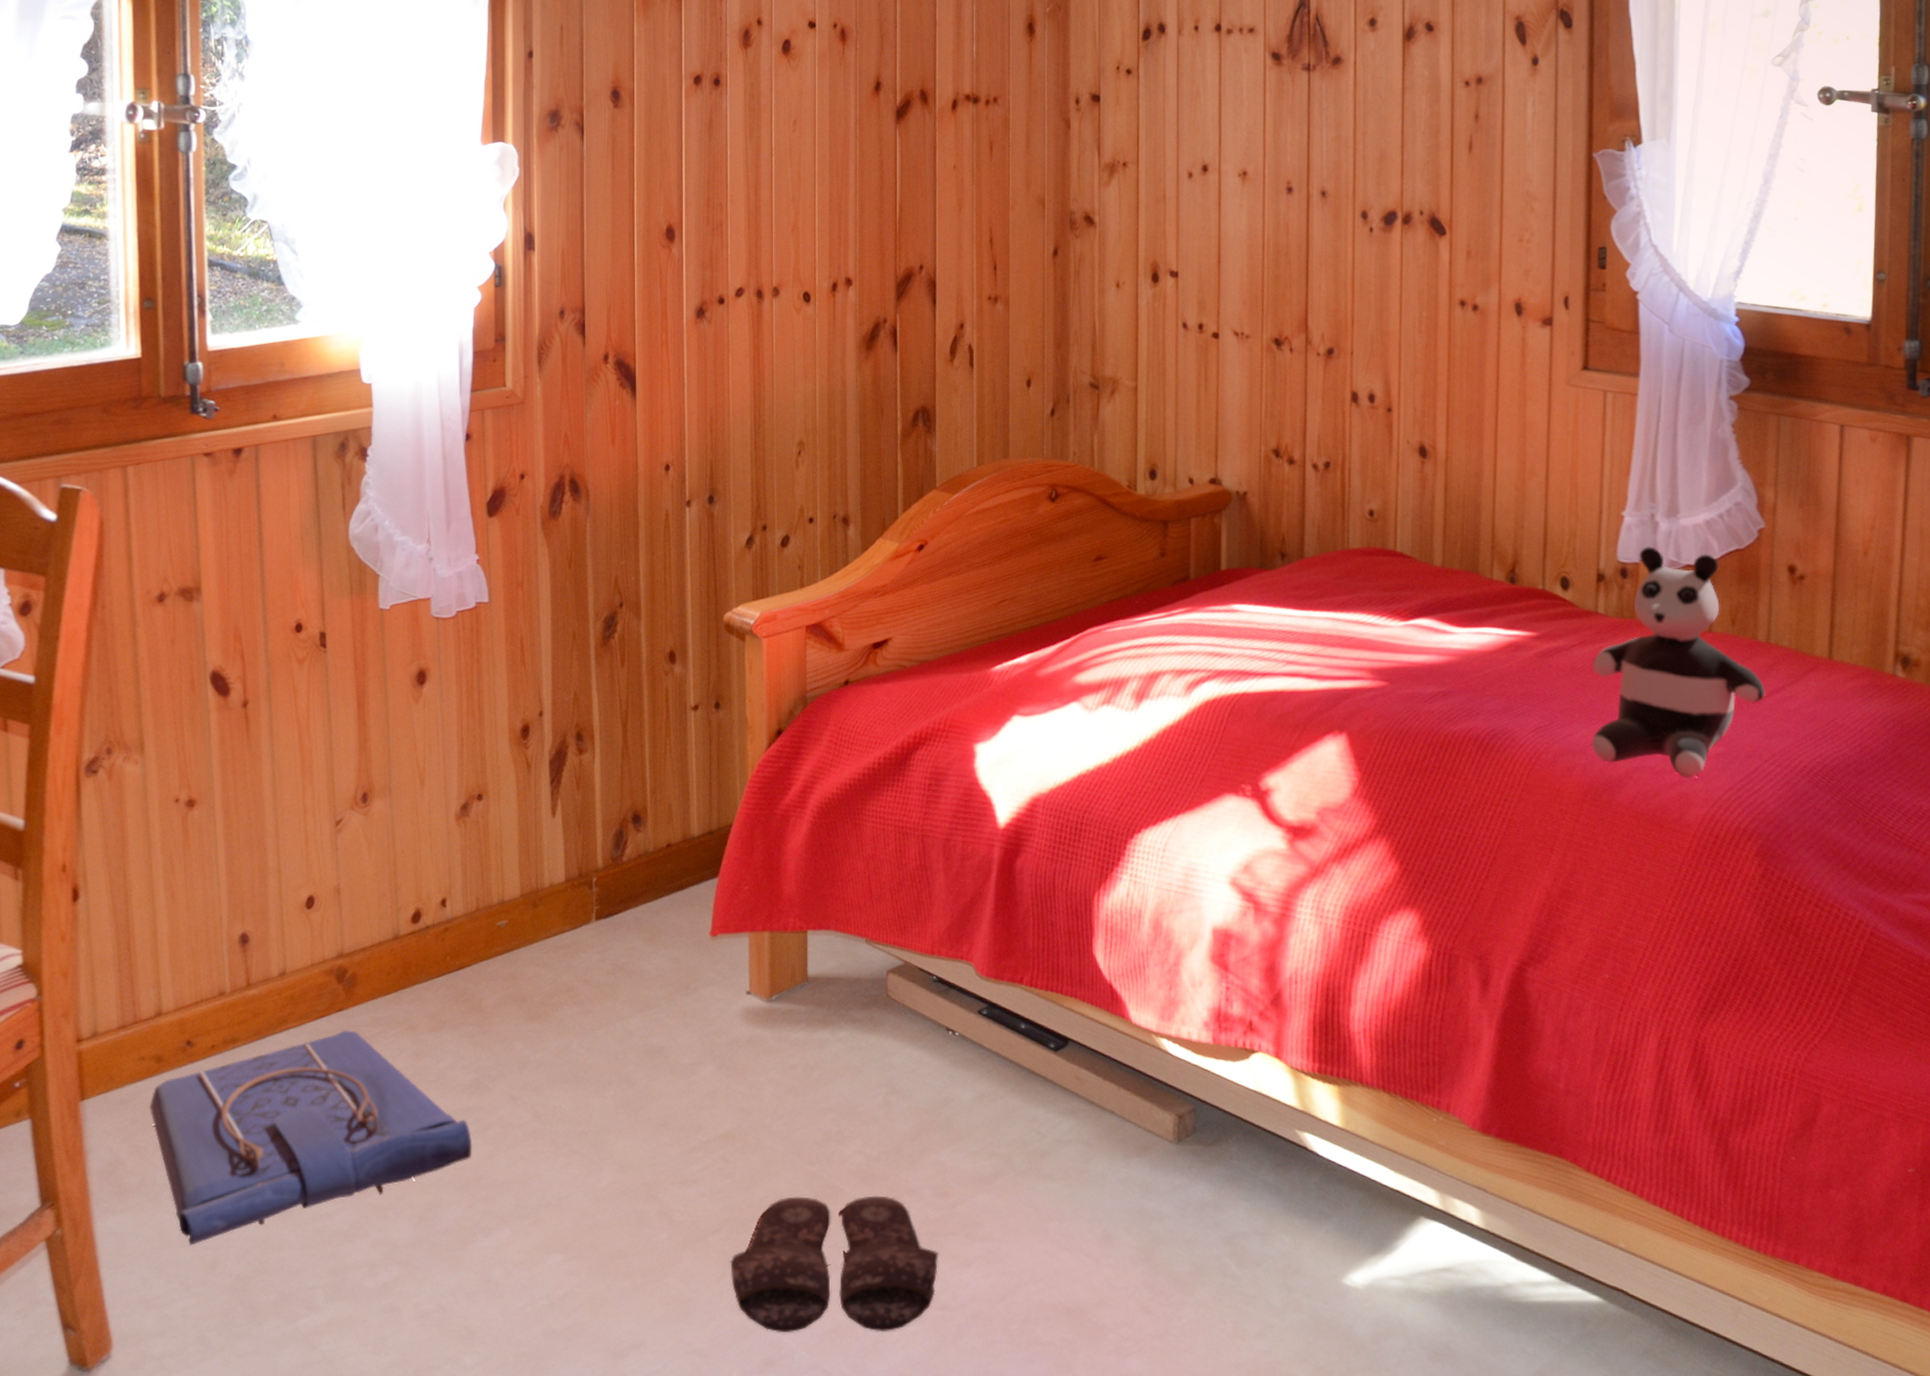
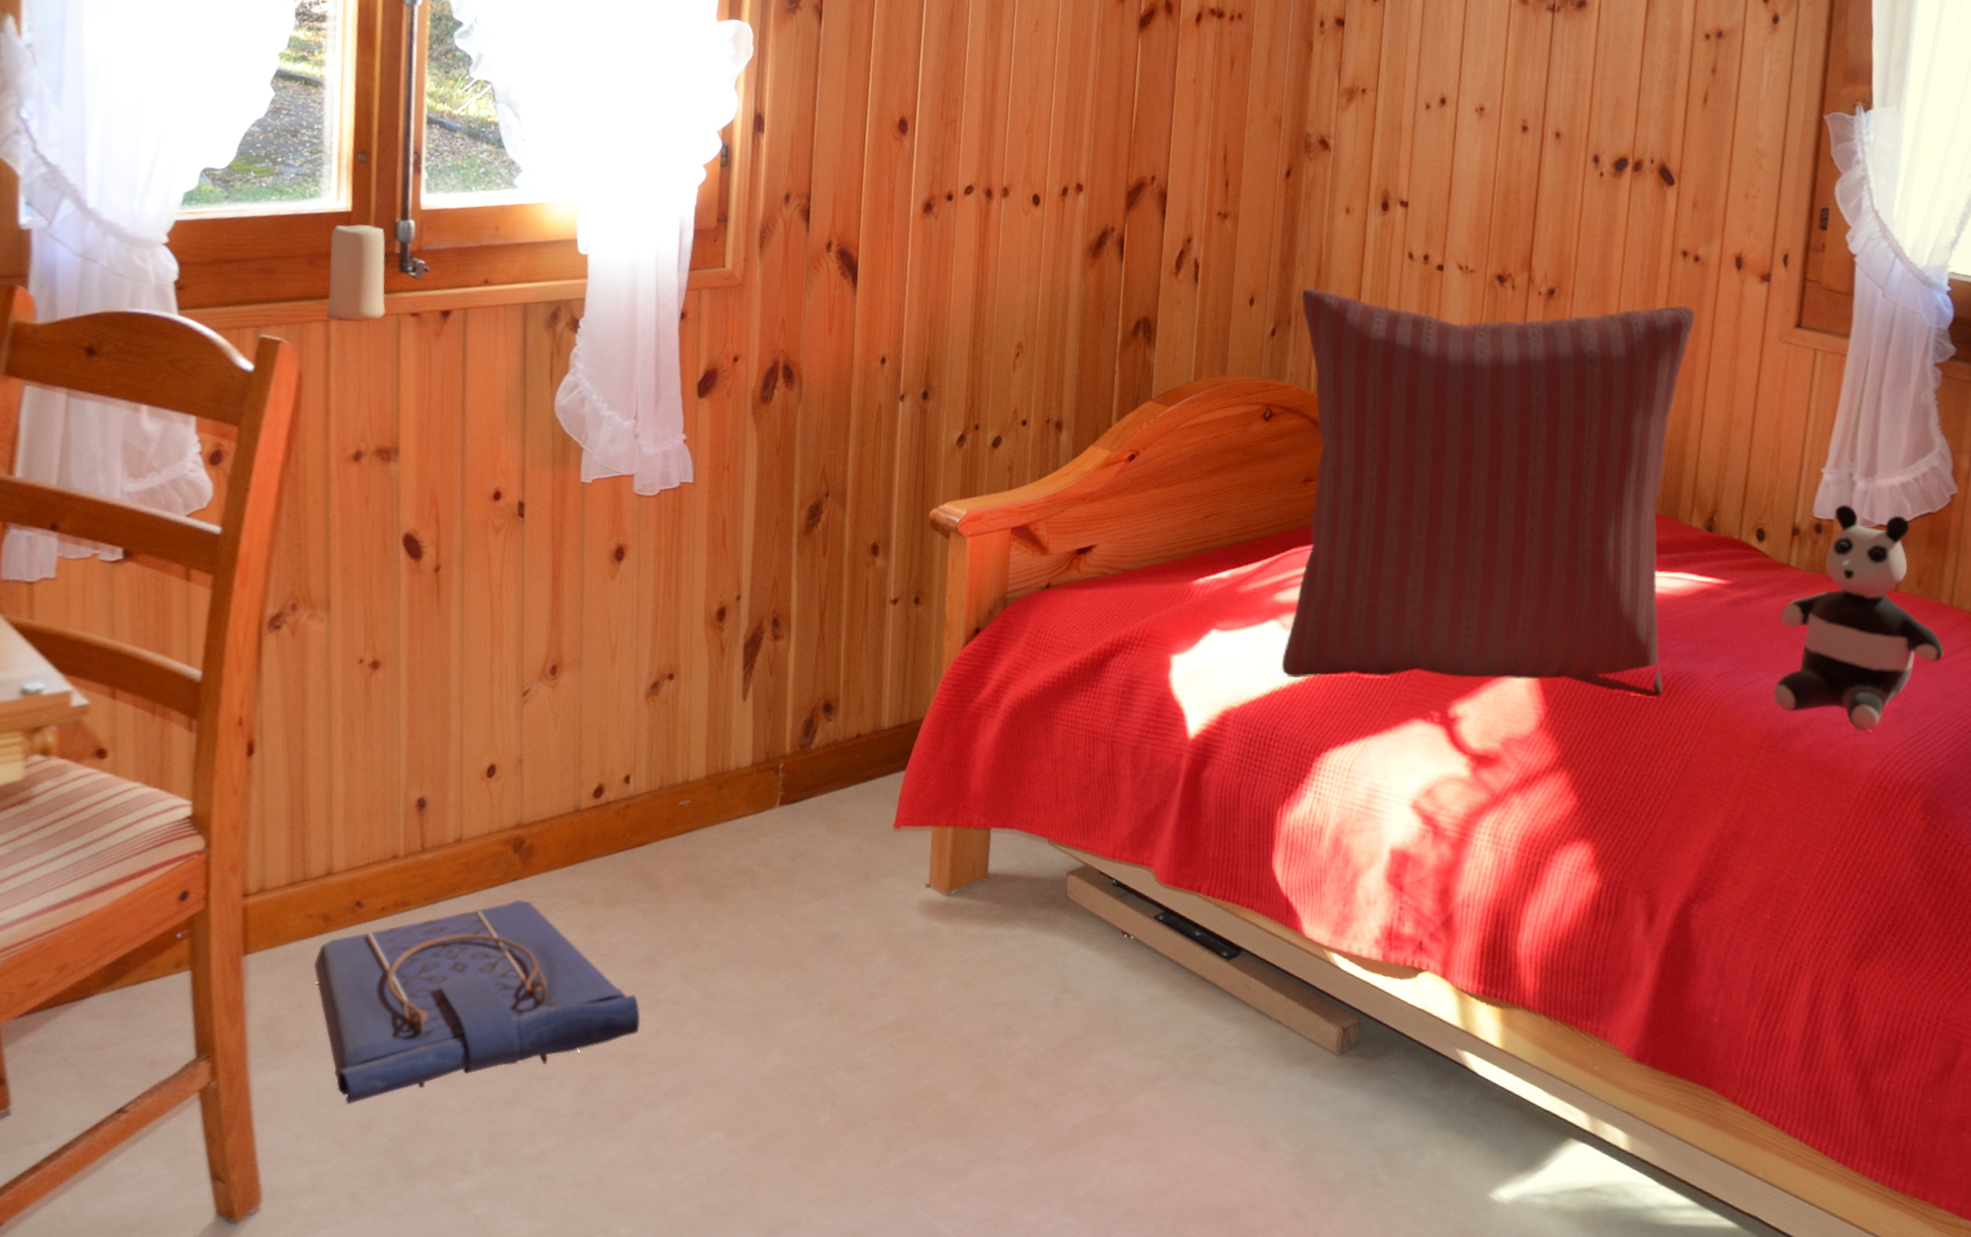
candle: none [122,370,179,466] -> present [326,224,385,322]
slippers: present [731,1195,939,1333] -> none [890,1087,1099,1223]
pillow: none [1078,356,1479,760] -> present [1281,287,1696,698]

